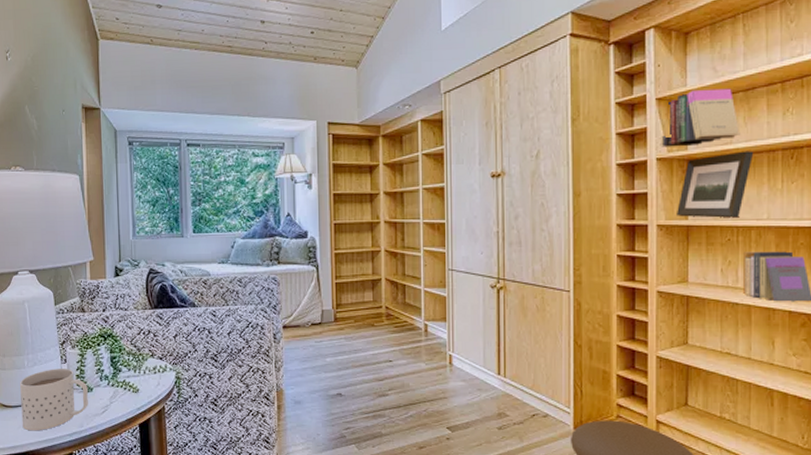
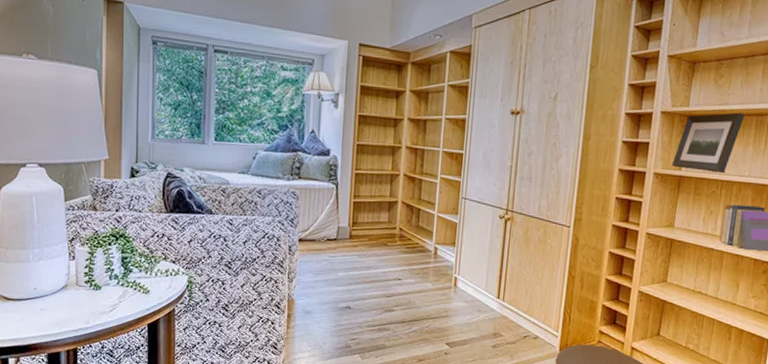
mug: present [20,369,88,431] -> none [24,264,96,325]
books: present [661,88,741,148] -> none [666,51,737,104]

